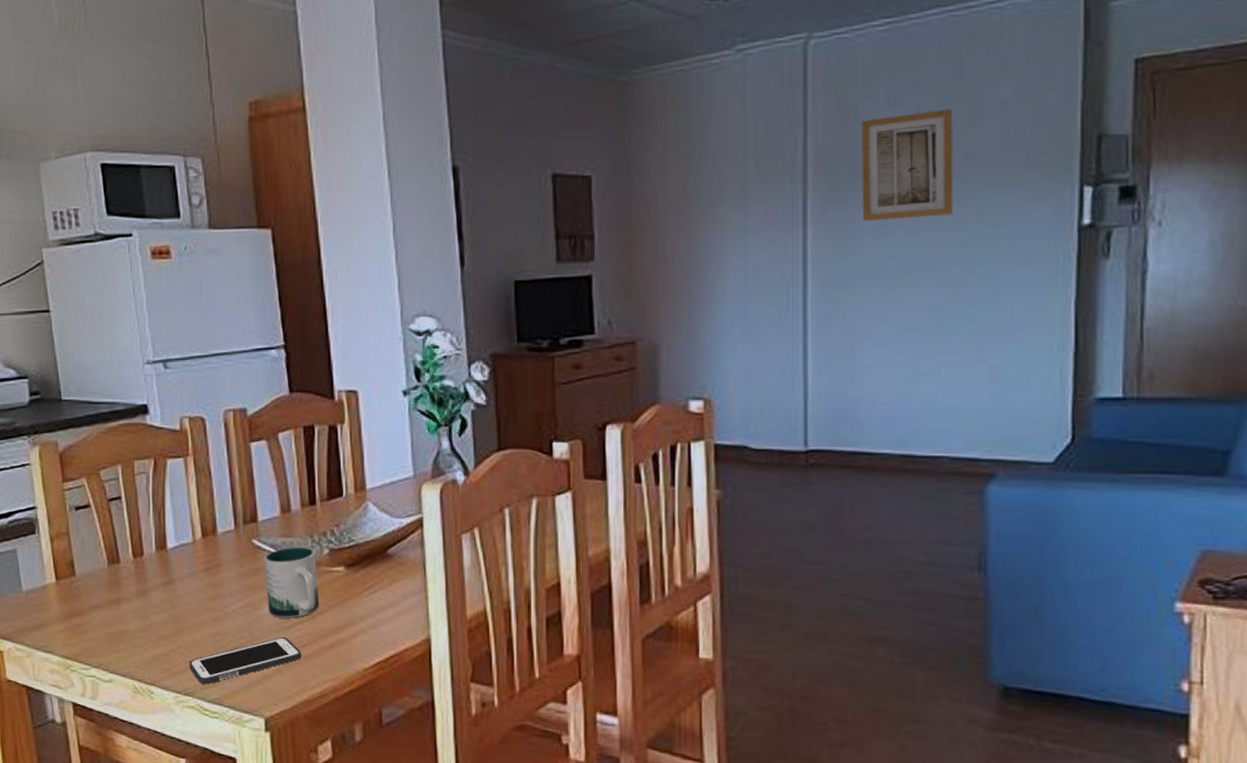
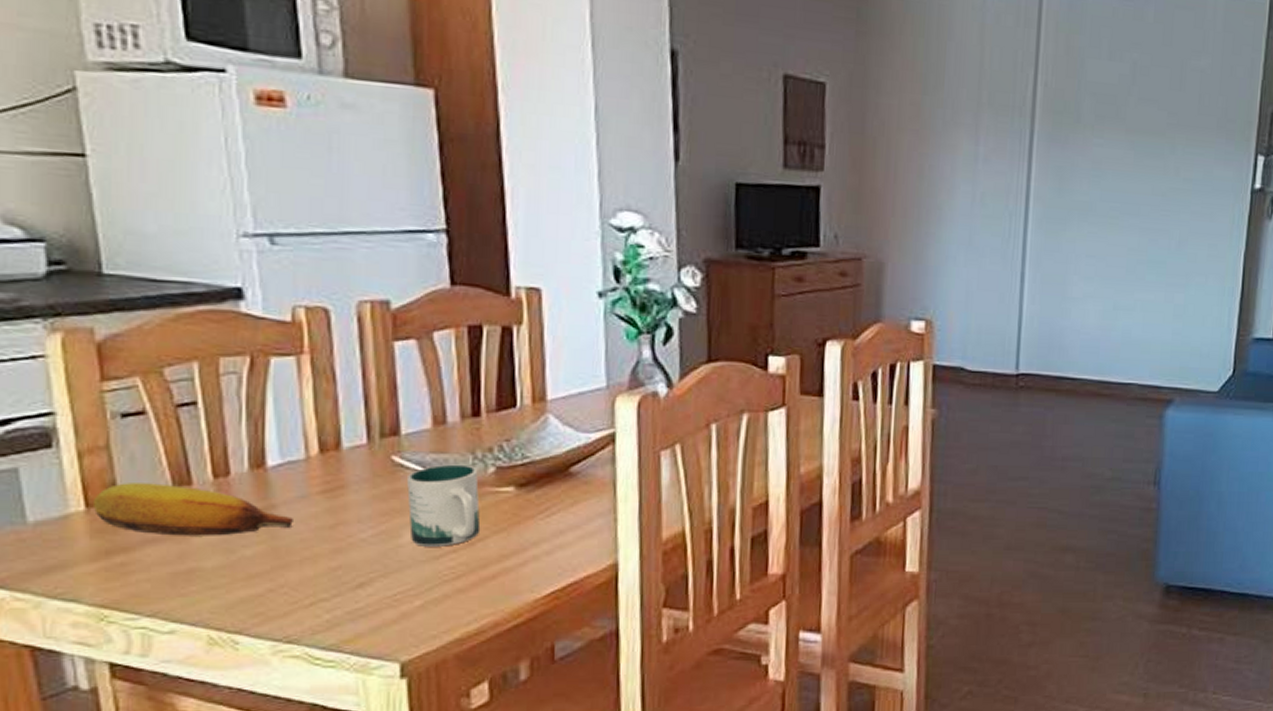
fruit: none [60,561,186,605] -> present [92,483,293,536]
cell phone: present [189,637,301,684] -> none [294,569,454,629]
wall art: present [861,109,953,222] -> none [1081,68,1163,167]

